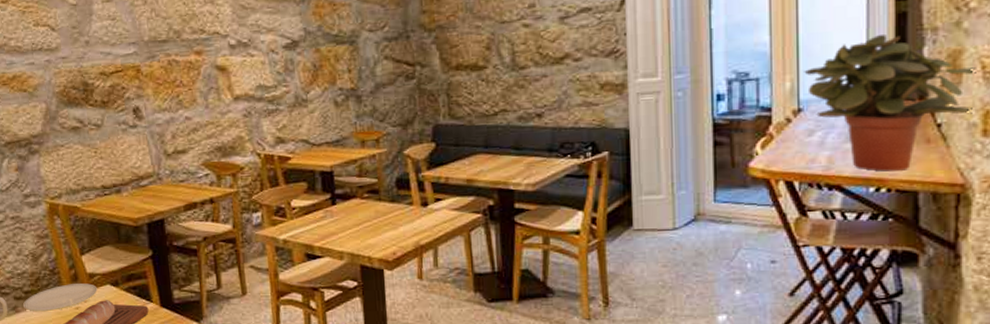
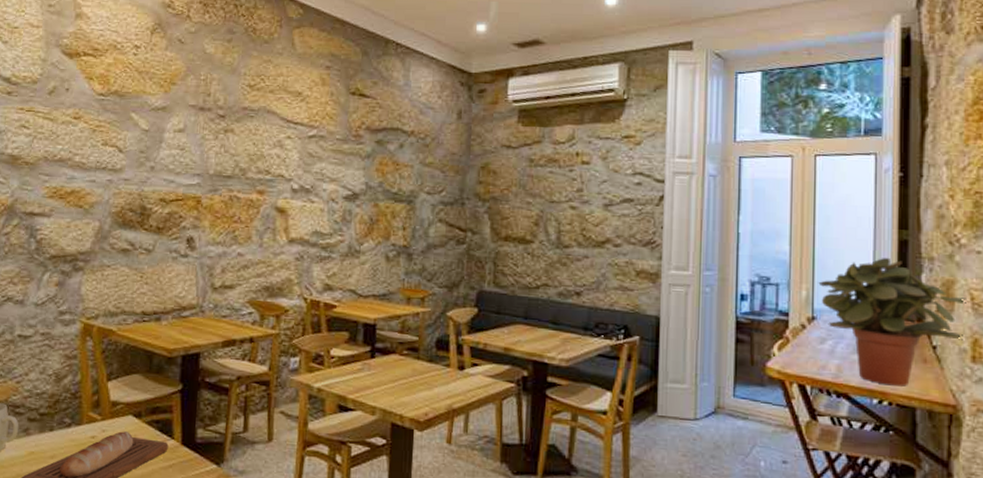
plate: present [22,283,97,312] -> none [35,410,118,438]

